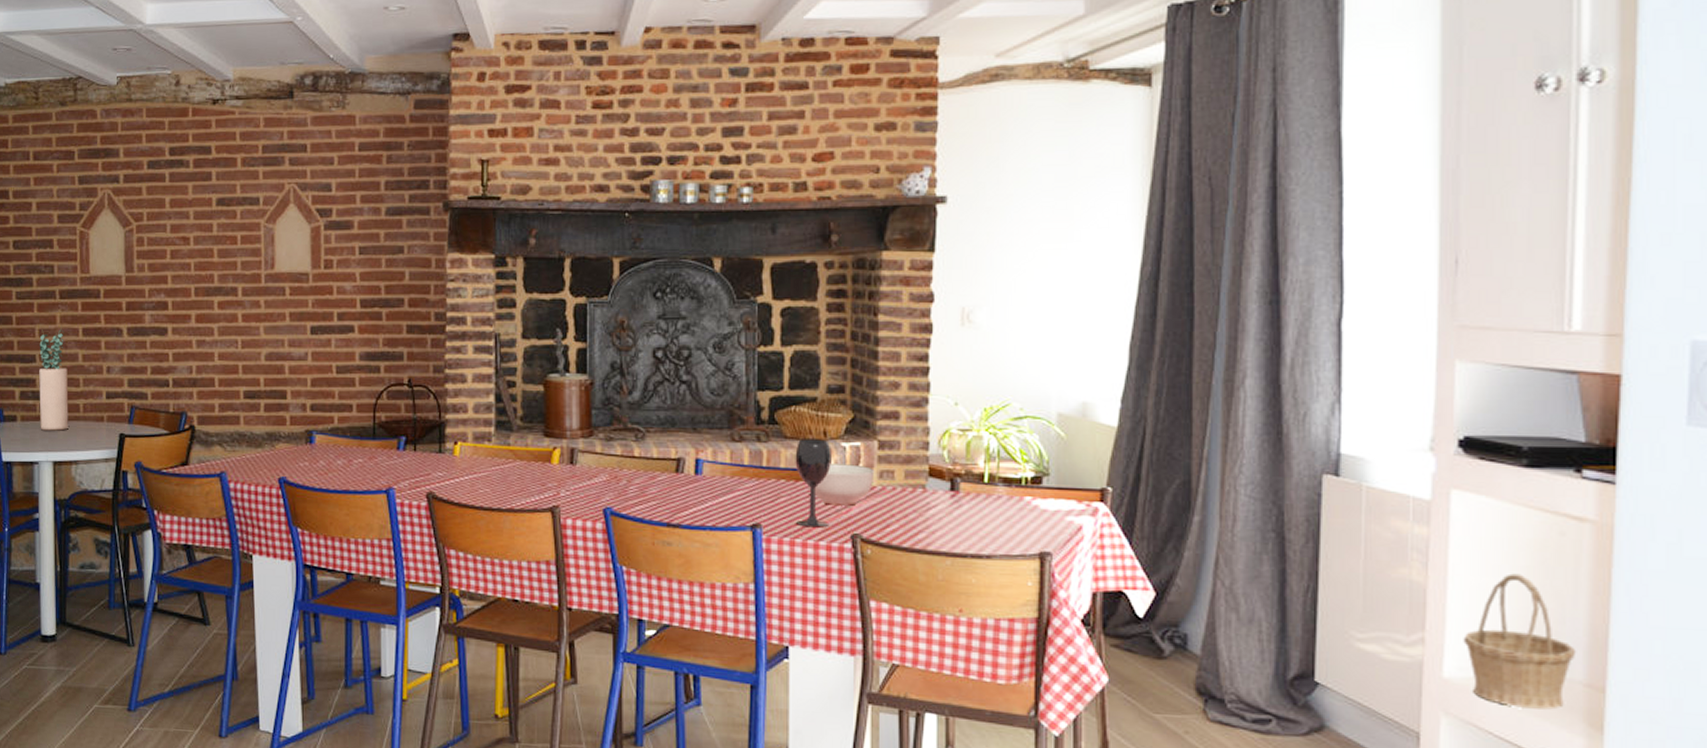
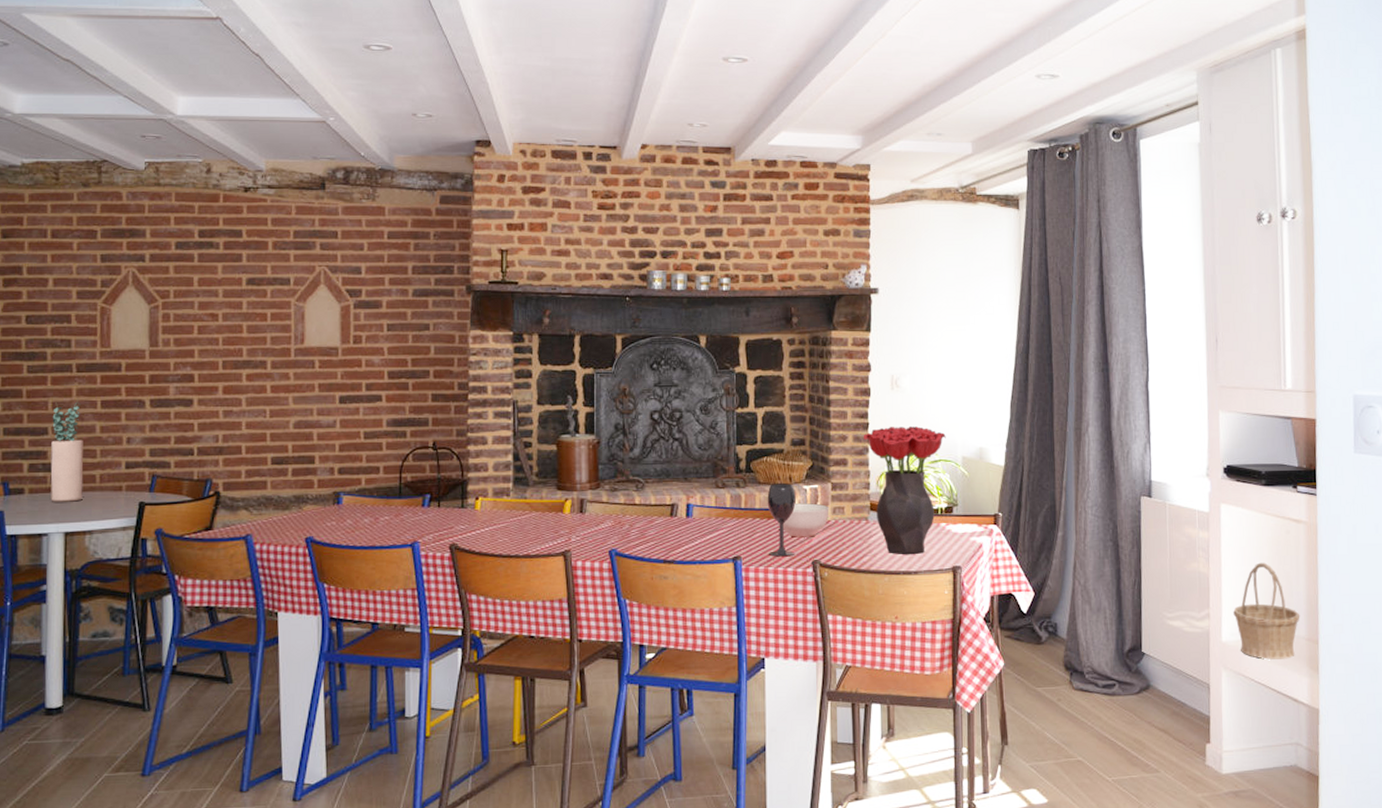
bouquet: none [921,373,1035,534] -> present [863,426,946,554]

